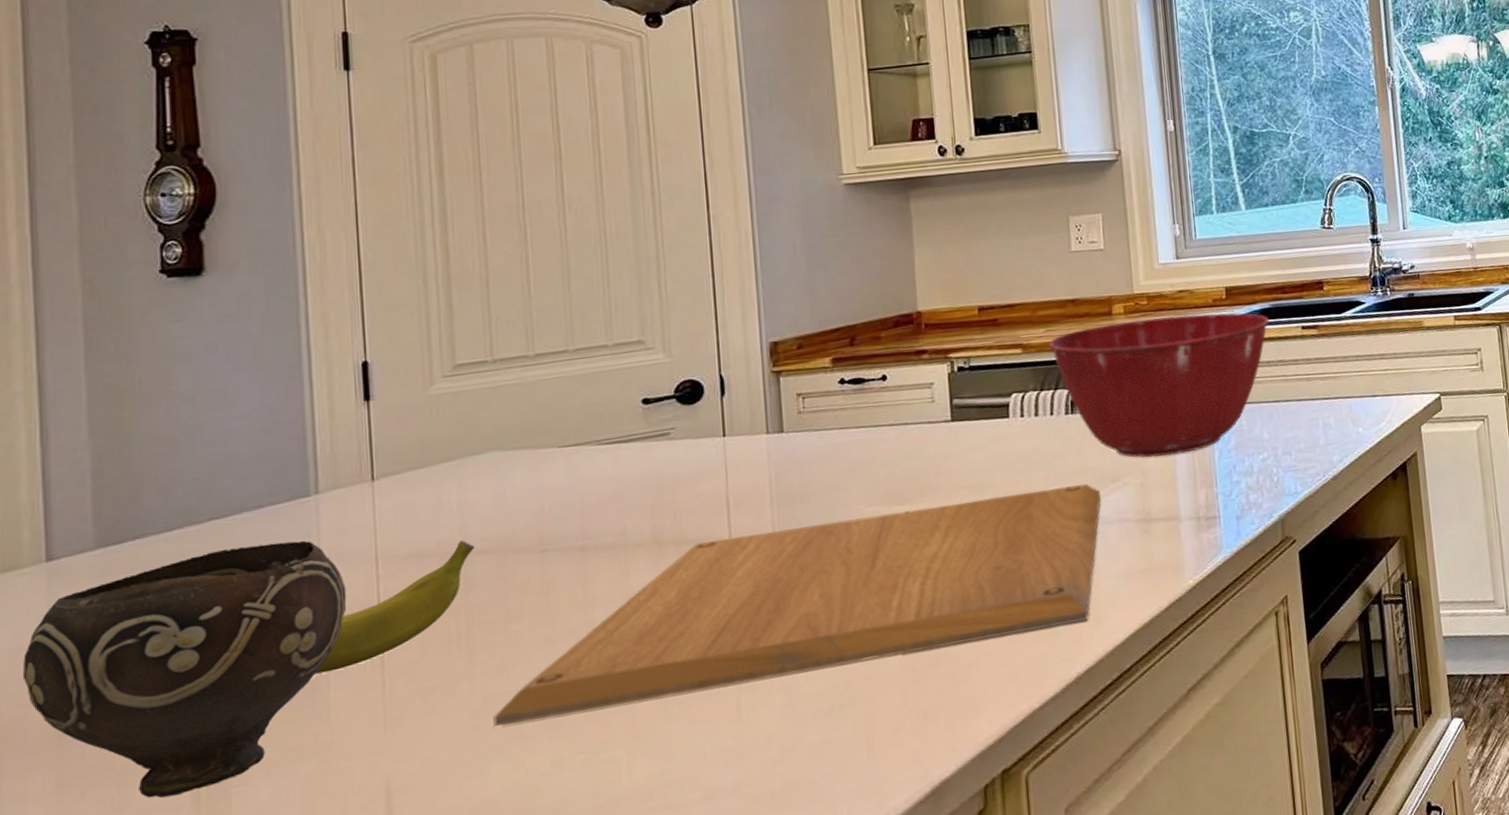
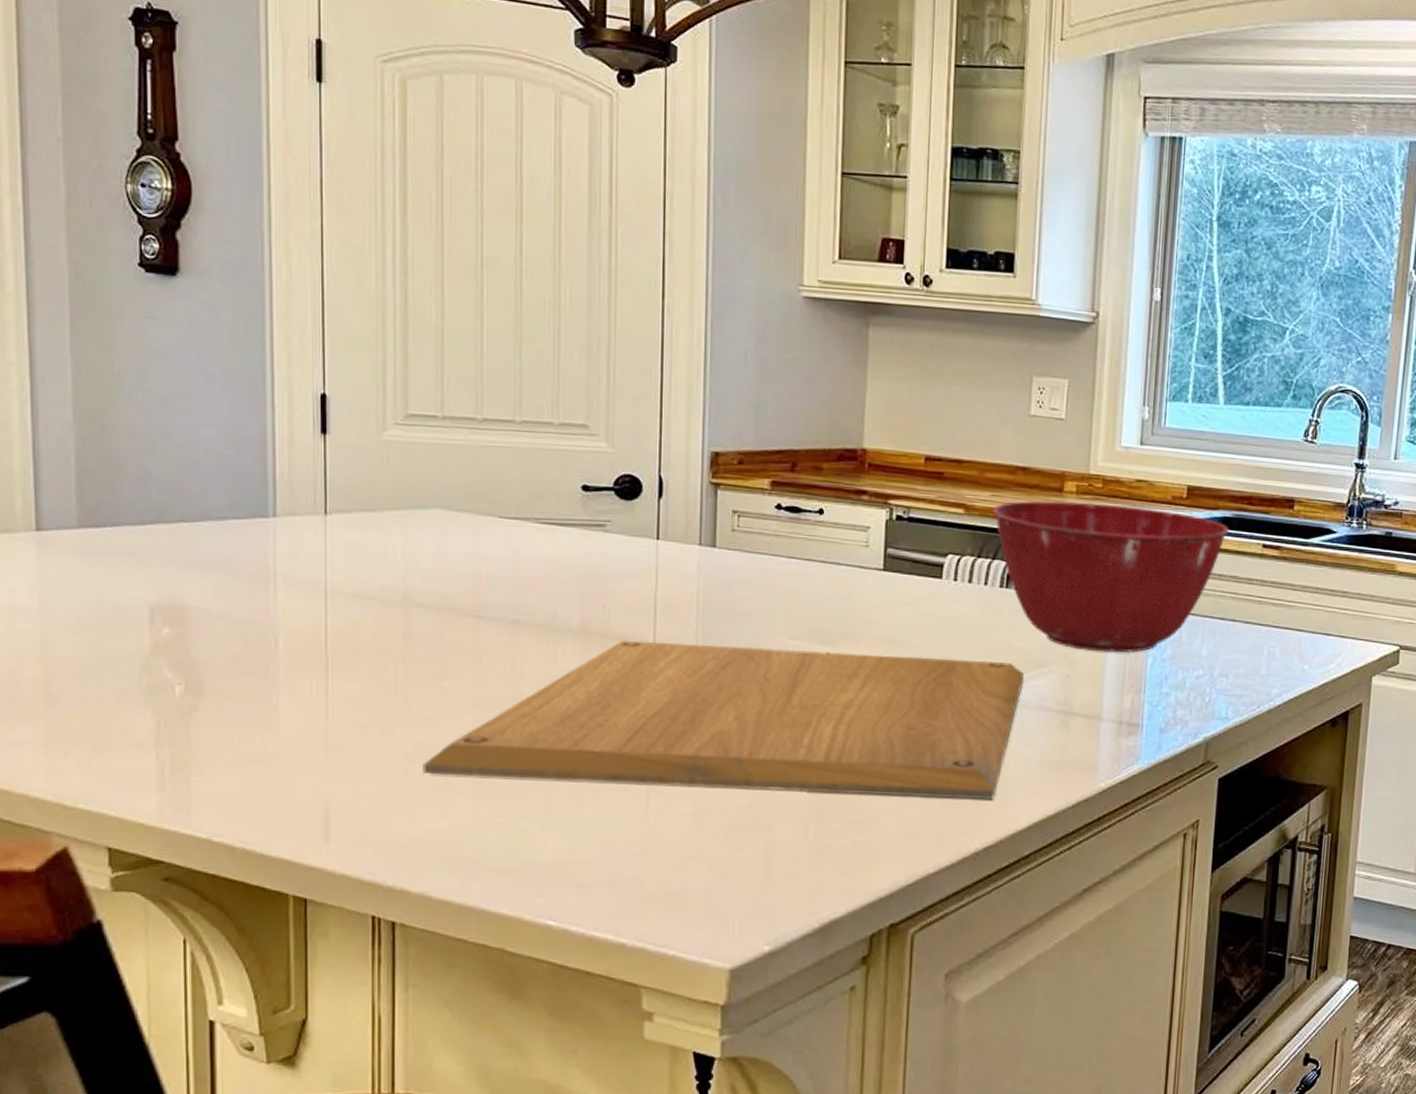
bowl: present [22,540,347,798] -> none [15,552,298,771]
banana: present [315,540,476,674] -> none [267,591,416,689]

